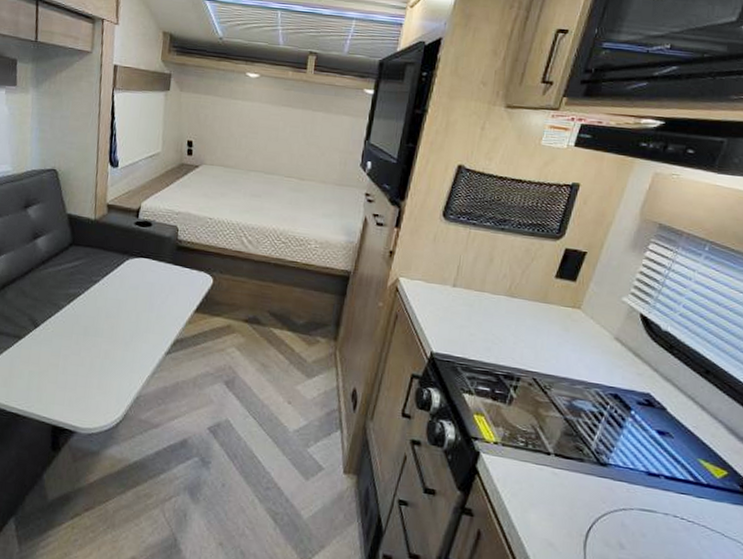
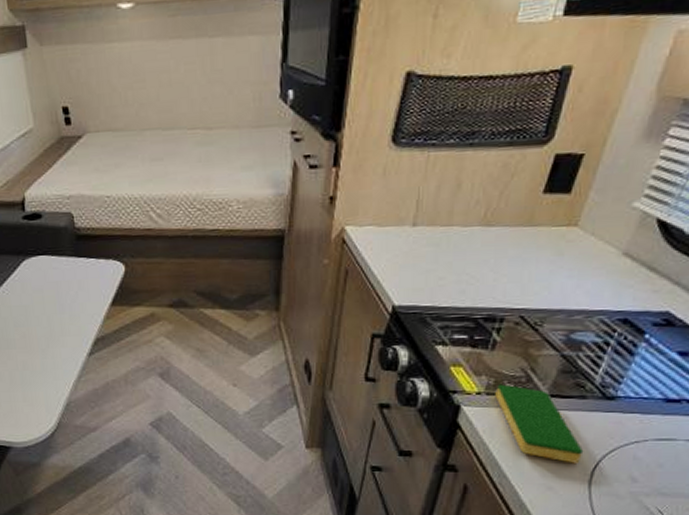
dish sponge: none [509,437,581,523] -> present [495,384,584,463]

